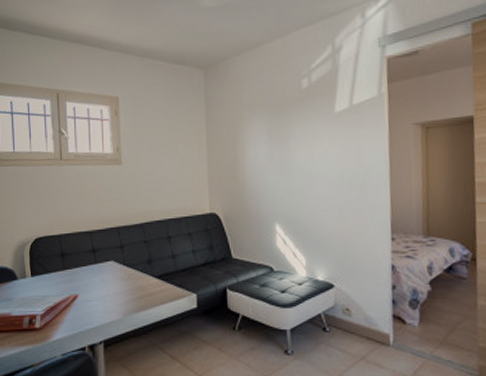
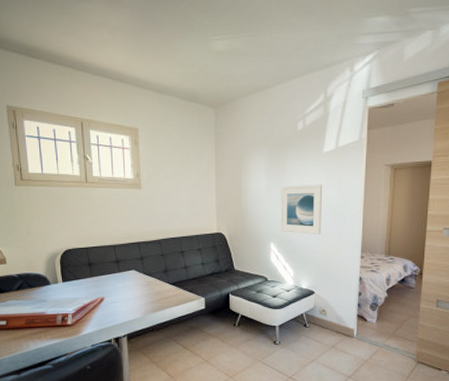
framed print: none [285,151,339,213] -> present [280,185,323,235]

